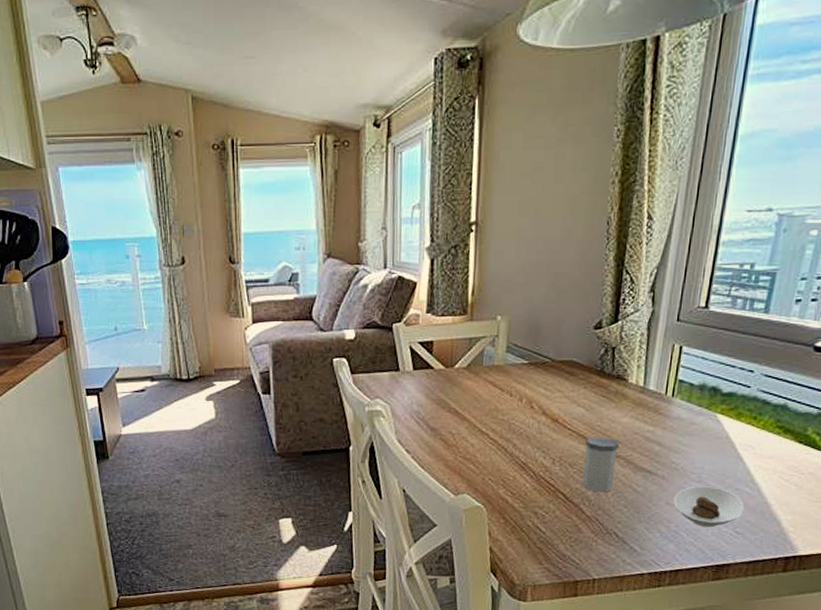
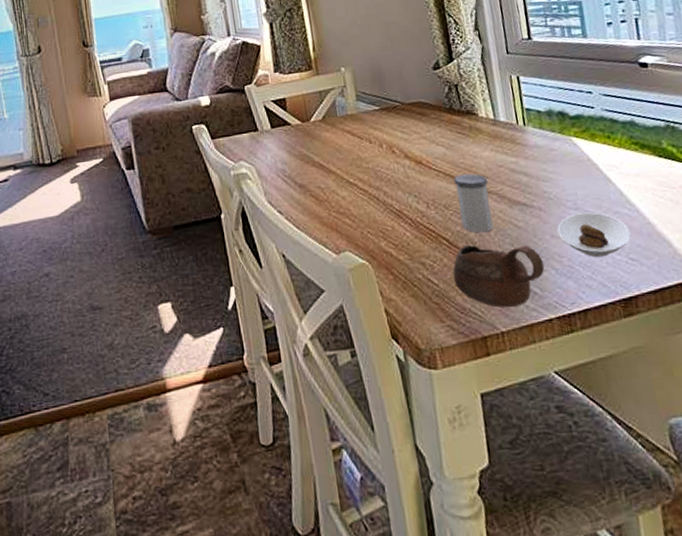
cup: none [561,502,652,560] -> present [452,245,545,308]

